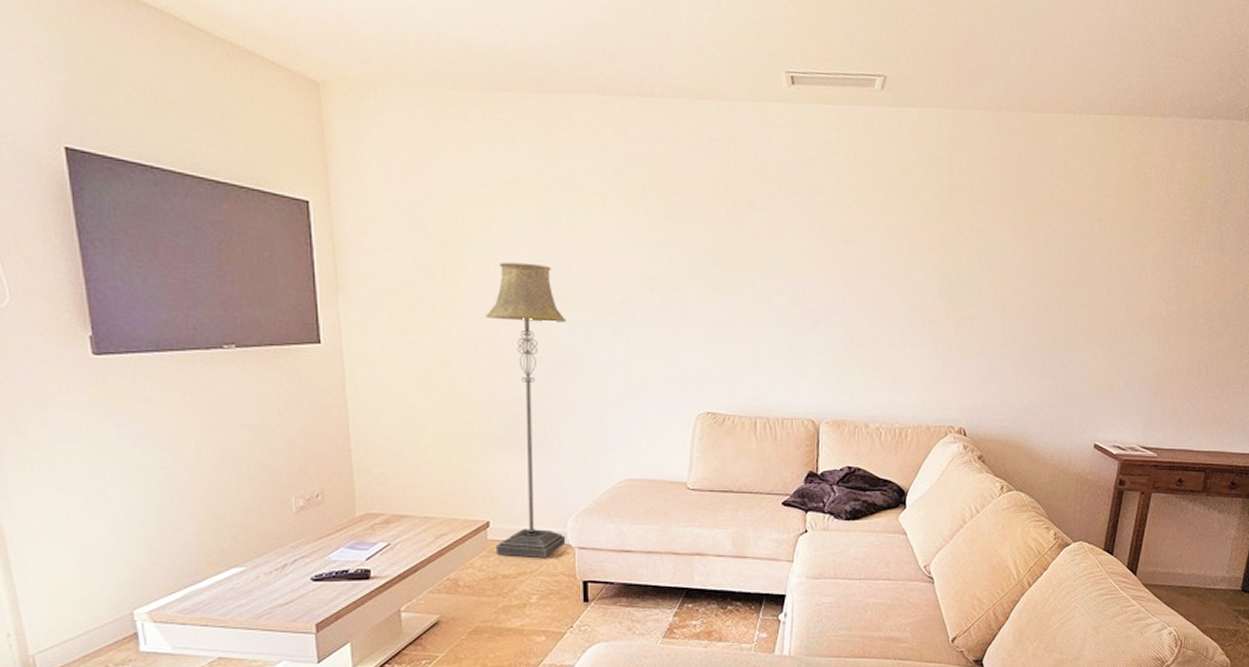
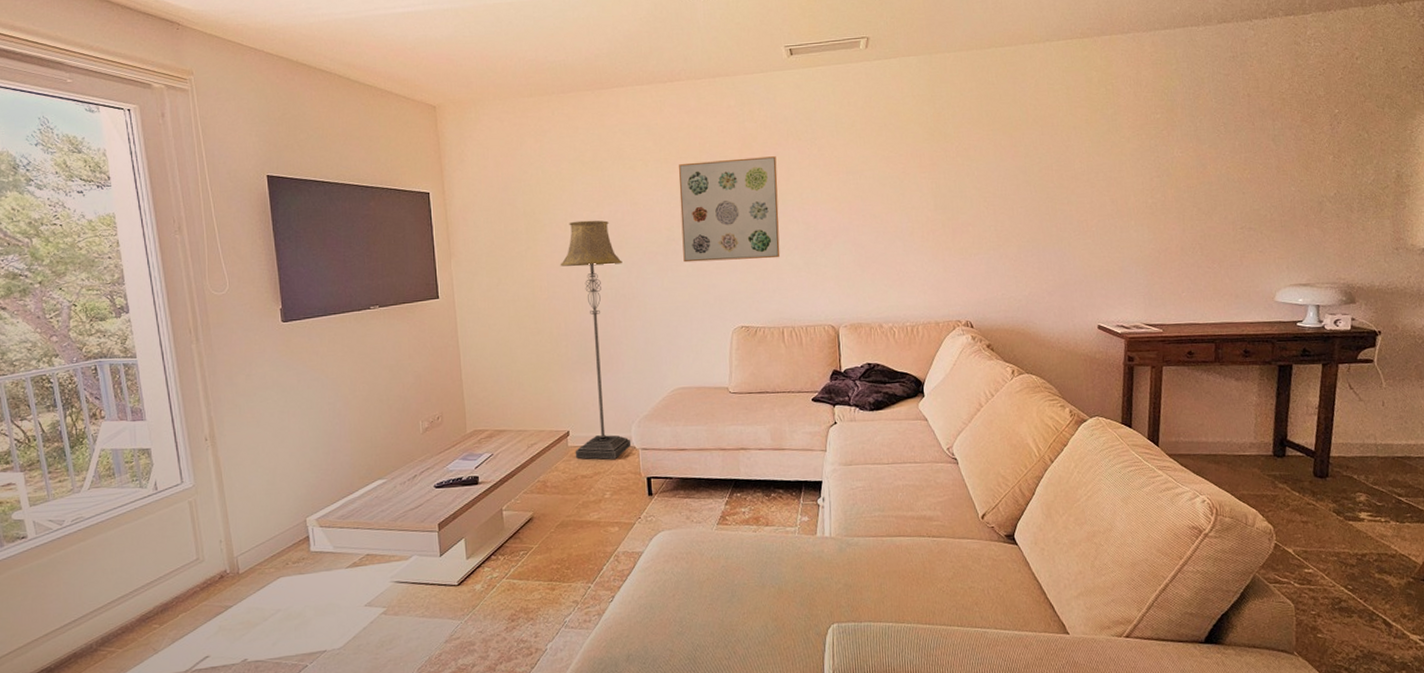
wall art: none [643,204,764,335] -> present [678,156,781,263]

